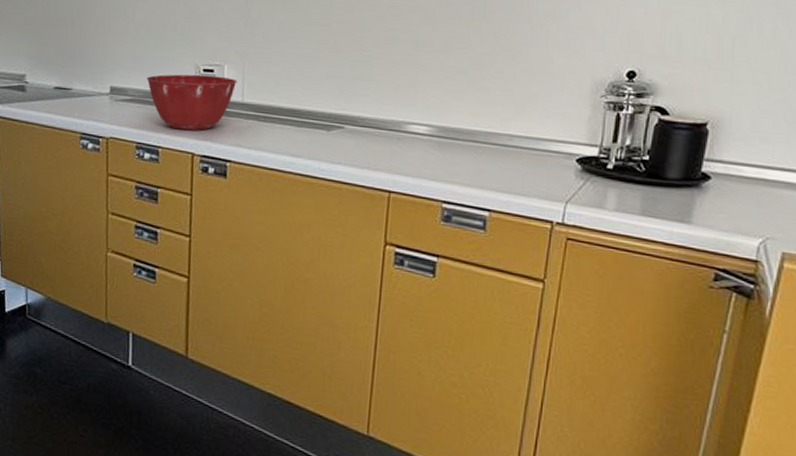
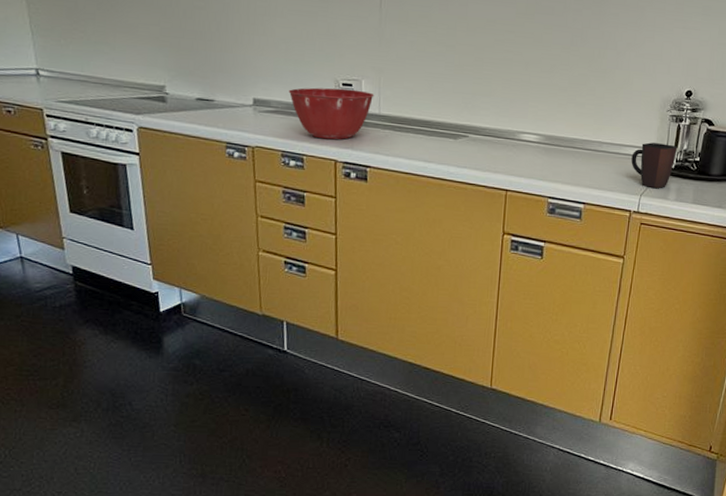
mug: none [552,136,617,195] -> present [631,142,678,189]

